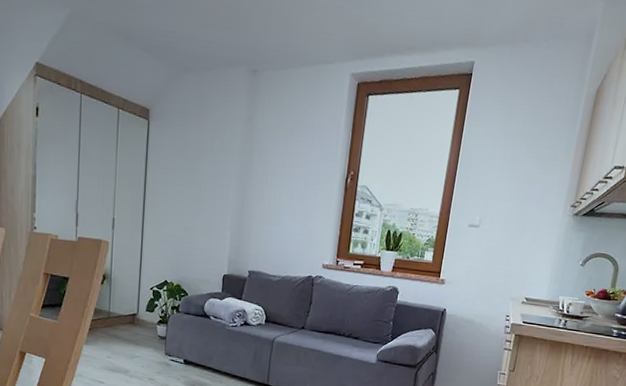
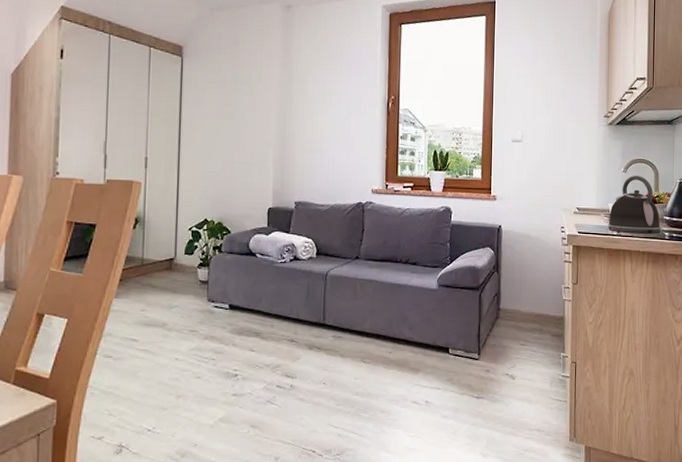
kettle: none [554,270,611,331] -> present [607,176,662,235]

